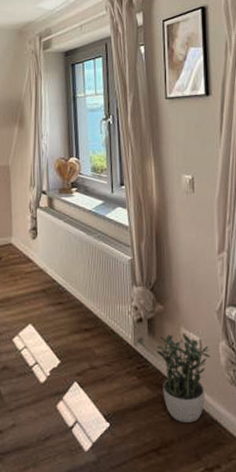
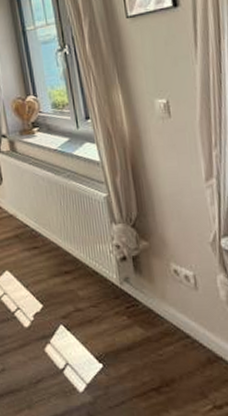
potted plant: present [157,334,210,423] -> none [145,271,208,360]

